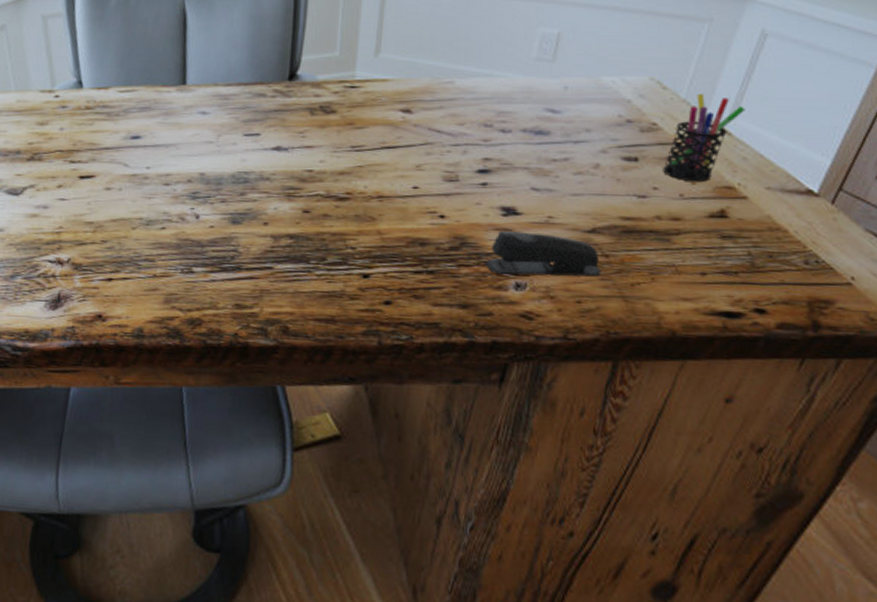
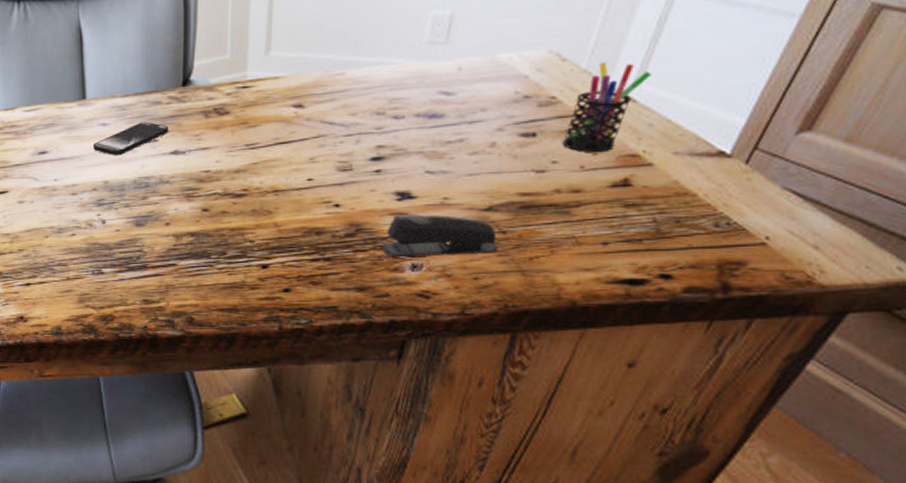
smartphone: none [190,113,273,147] -> present [92,121,169,156]

